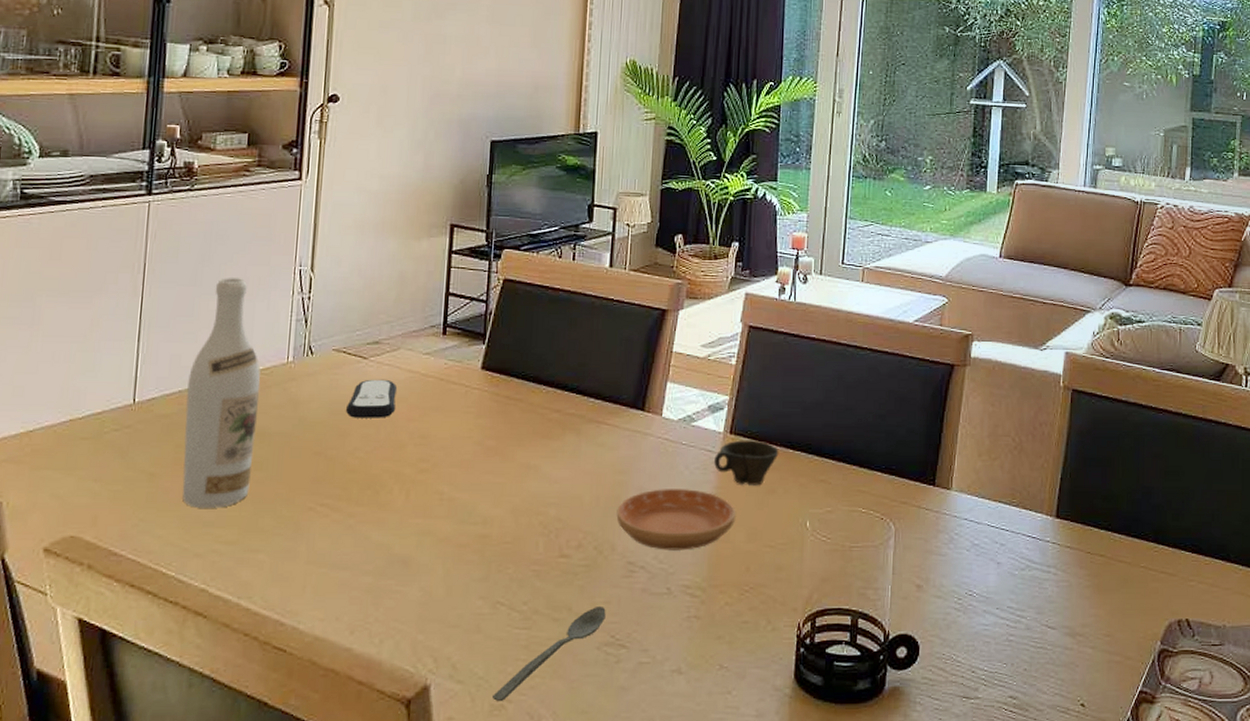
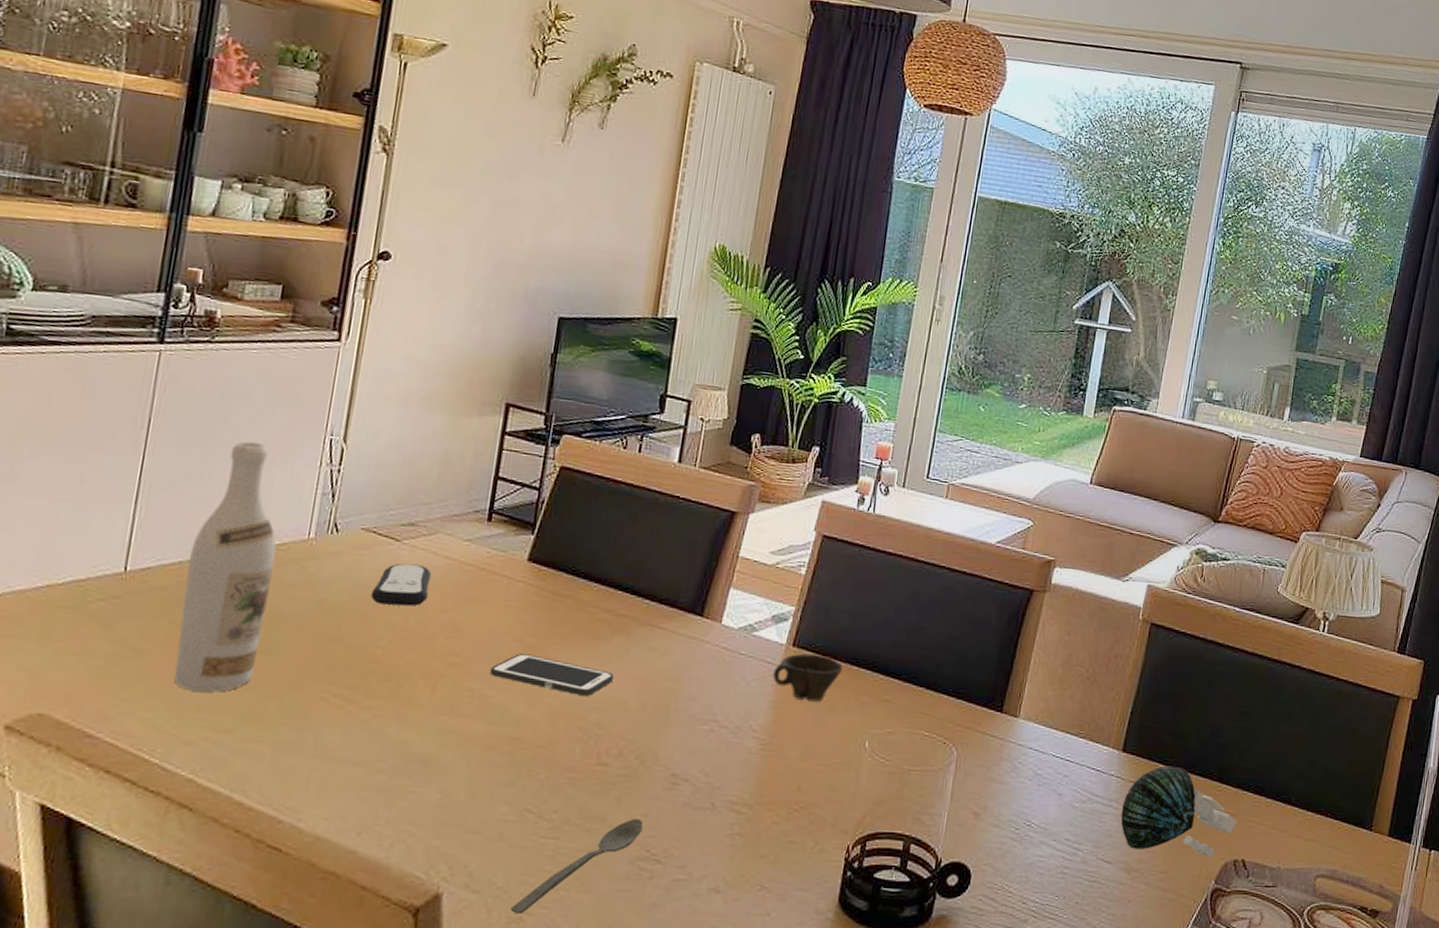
cell phone: none [455,456,568,492] -> present [489,653,614,696]
saucer: present [616,489,737,550] -> none [663,699,793,765]
decorative egg: none [1060,529,1178,619] -> present [1120,766,1237,858]

